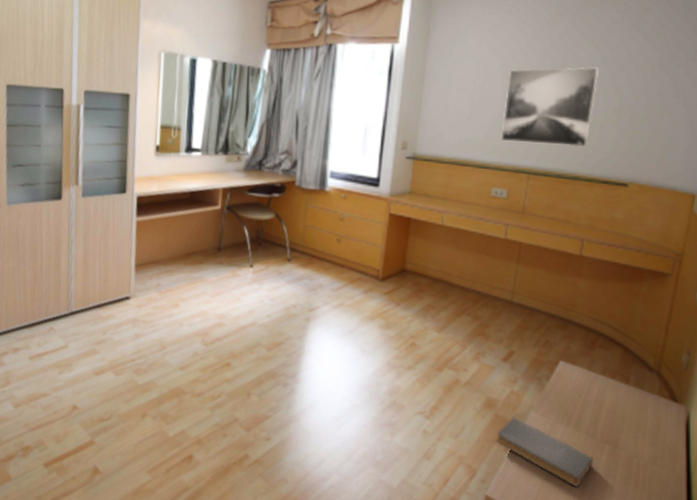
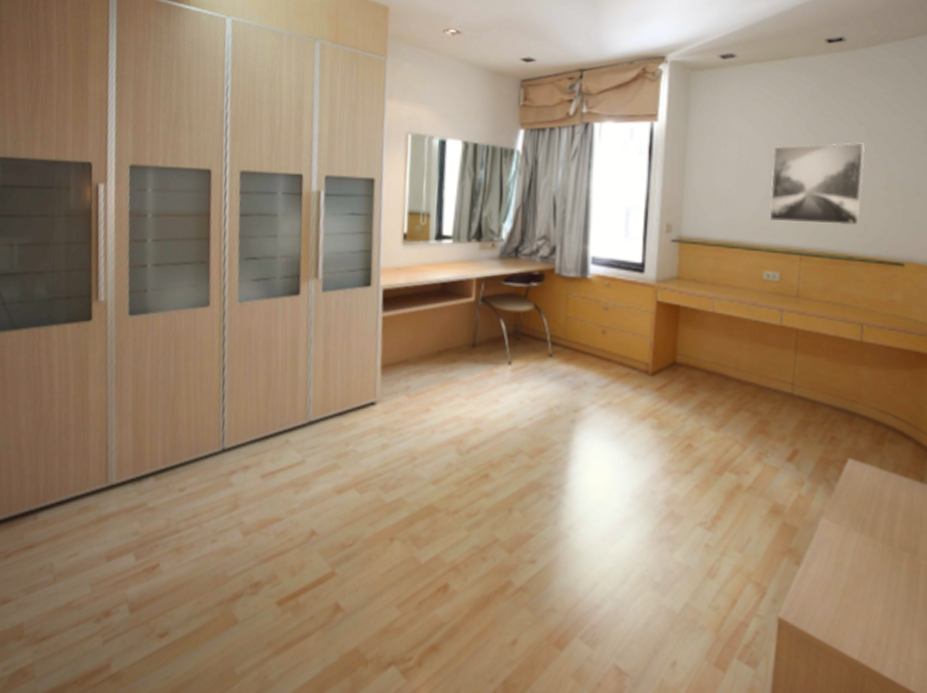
book: present [496,417,594,487] -> none [785,525,893,603]

